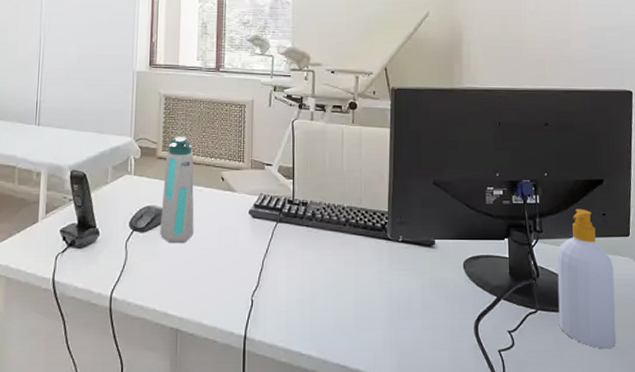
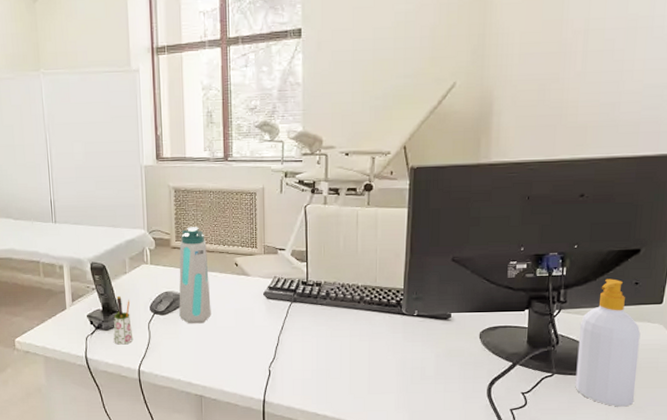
pen holder: none [86,208,109,266] -> present [113,295,134,345]

